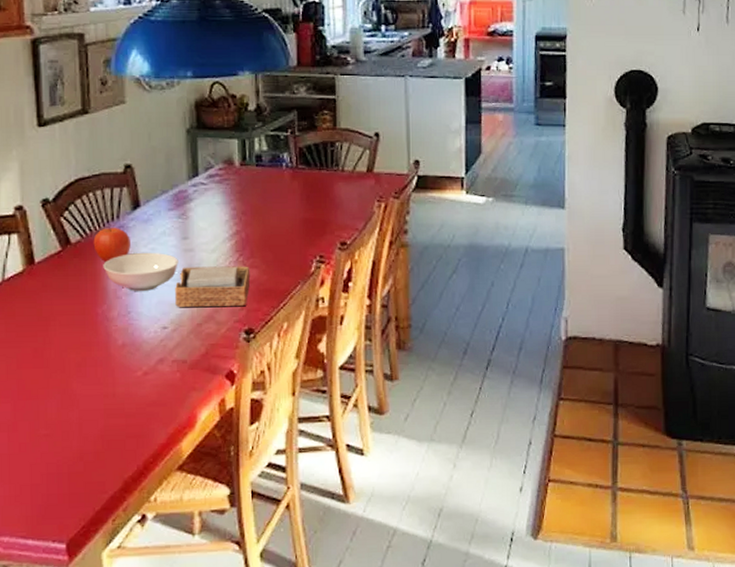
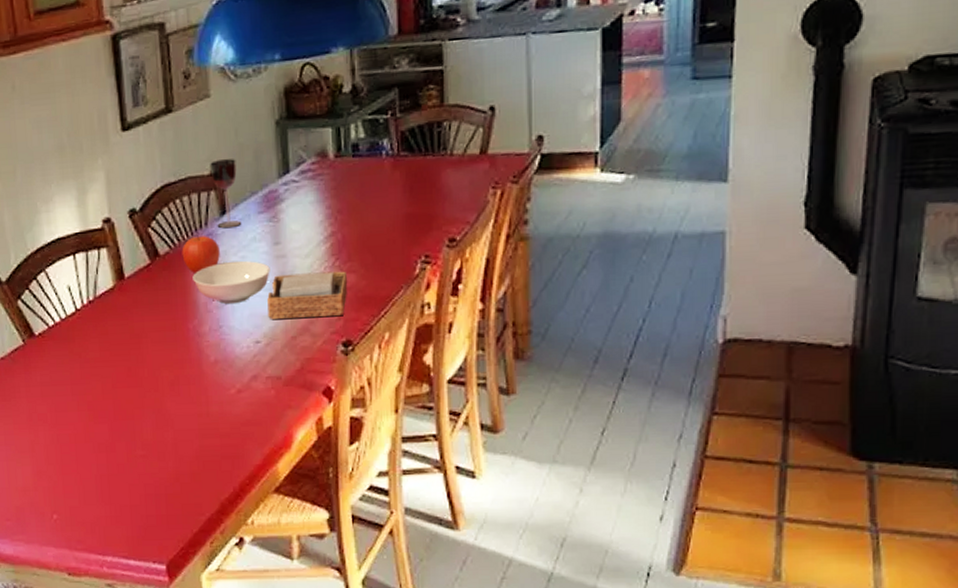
wineglass: none [123,160,151,222] -> present [210,159,240,229]

